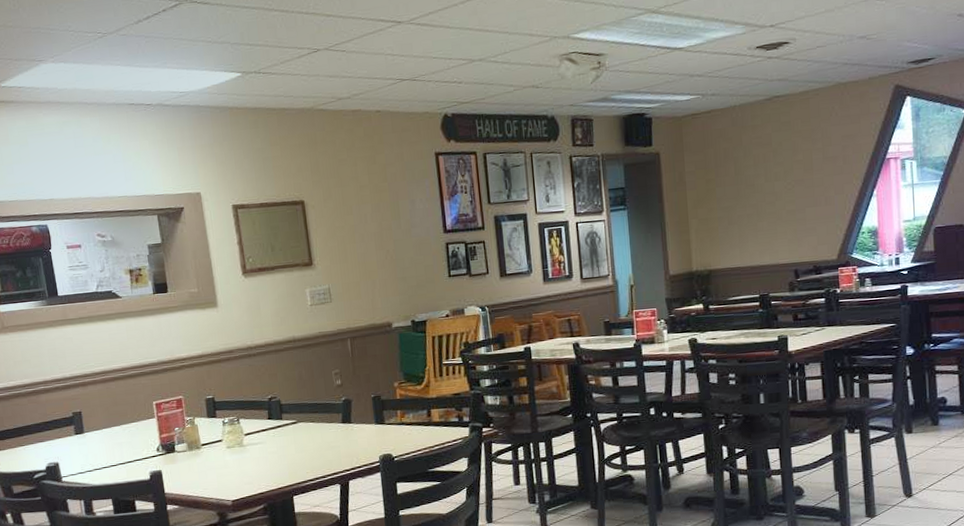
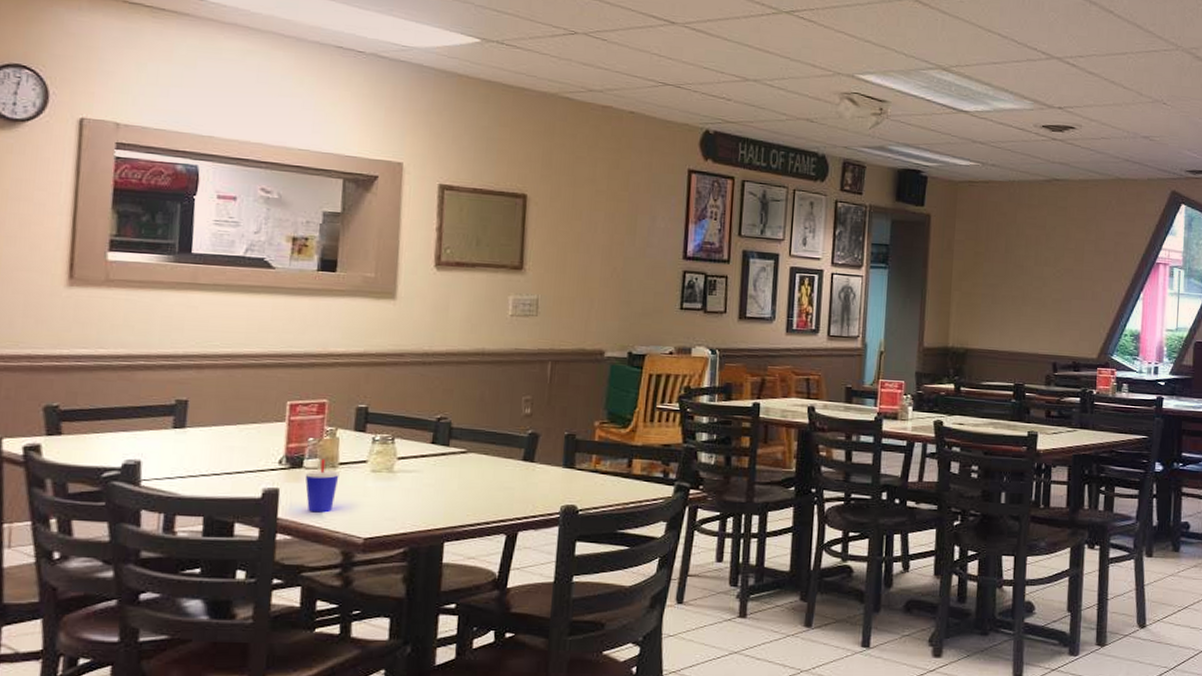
beverage cup: none [178,443,204,485] -> present [305,458,340,513]

